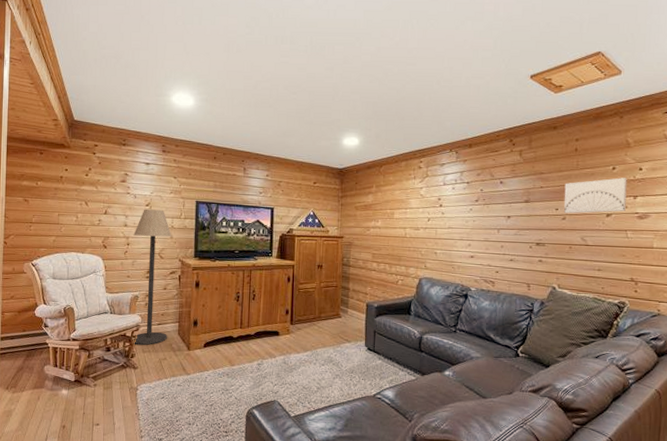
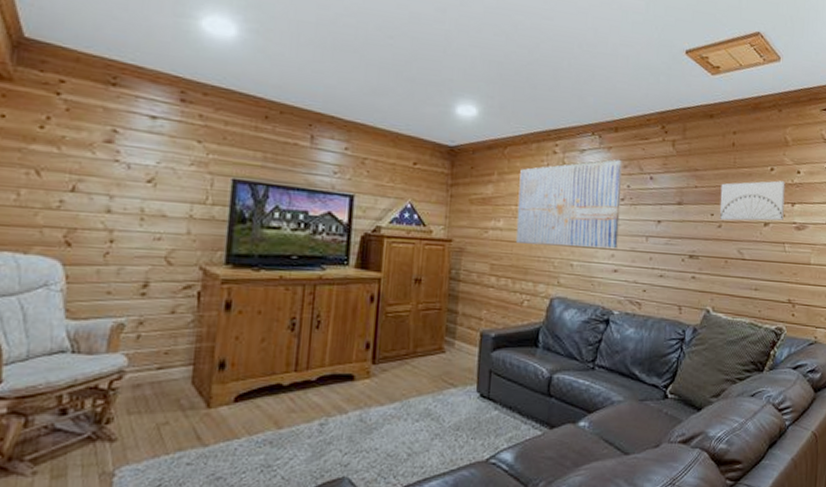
floor lamp: present [133,209,172,345] -> none [110,186,190,402]
wall art: none [391,169,476,240] -> present [515,159,622,249]

